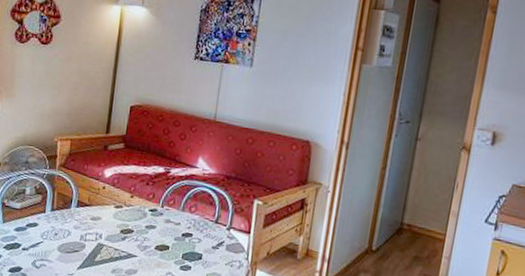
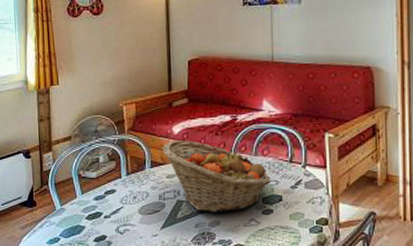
fruit basket: none [91,183,194,262] -> present [163,141,271,212]

